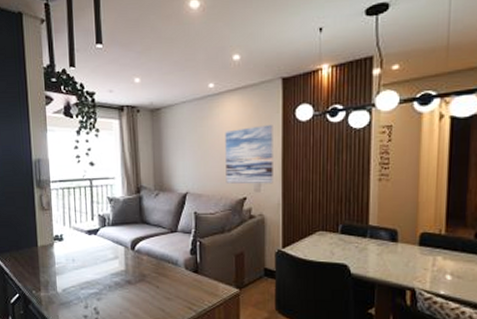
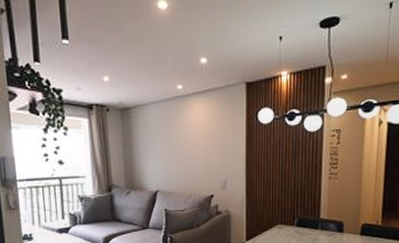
wall art: present [225,125,273,184] -> none [193,127,238,183]

